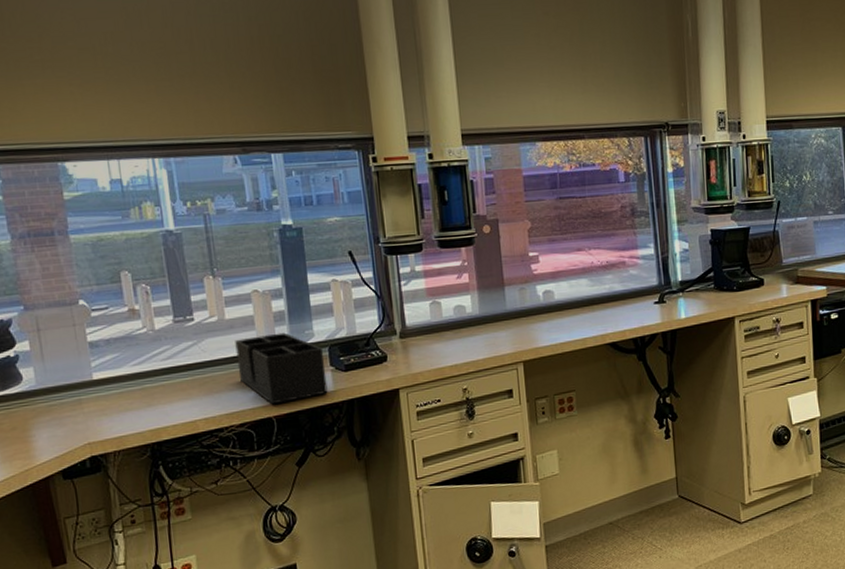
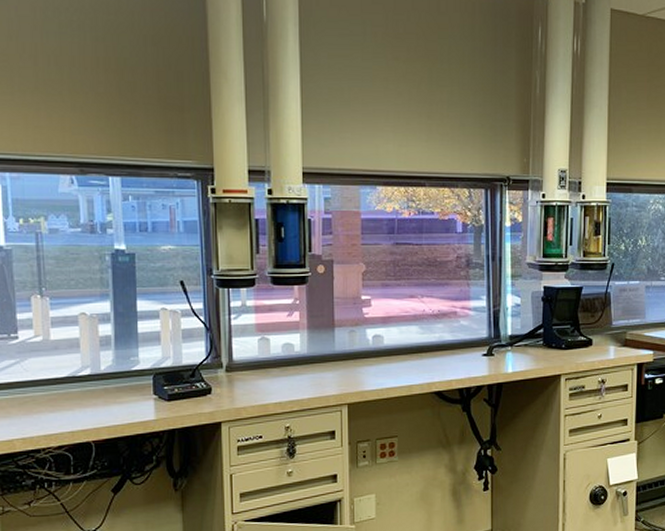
desk organizer: present [235,332,328,405] -> none [58,357,149,429]

